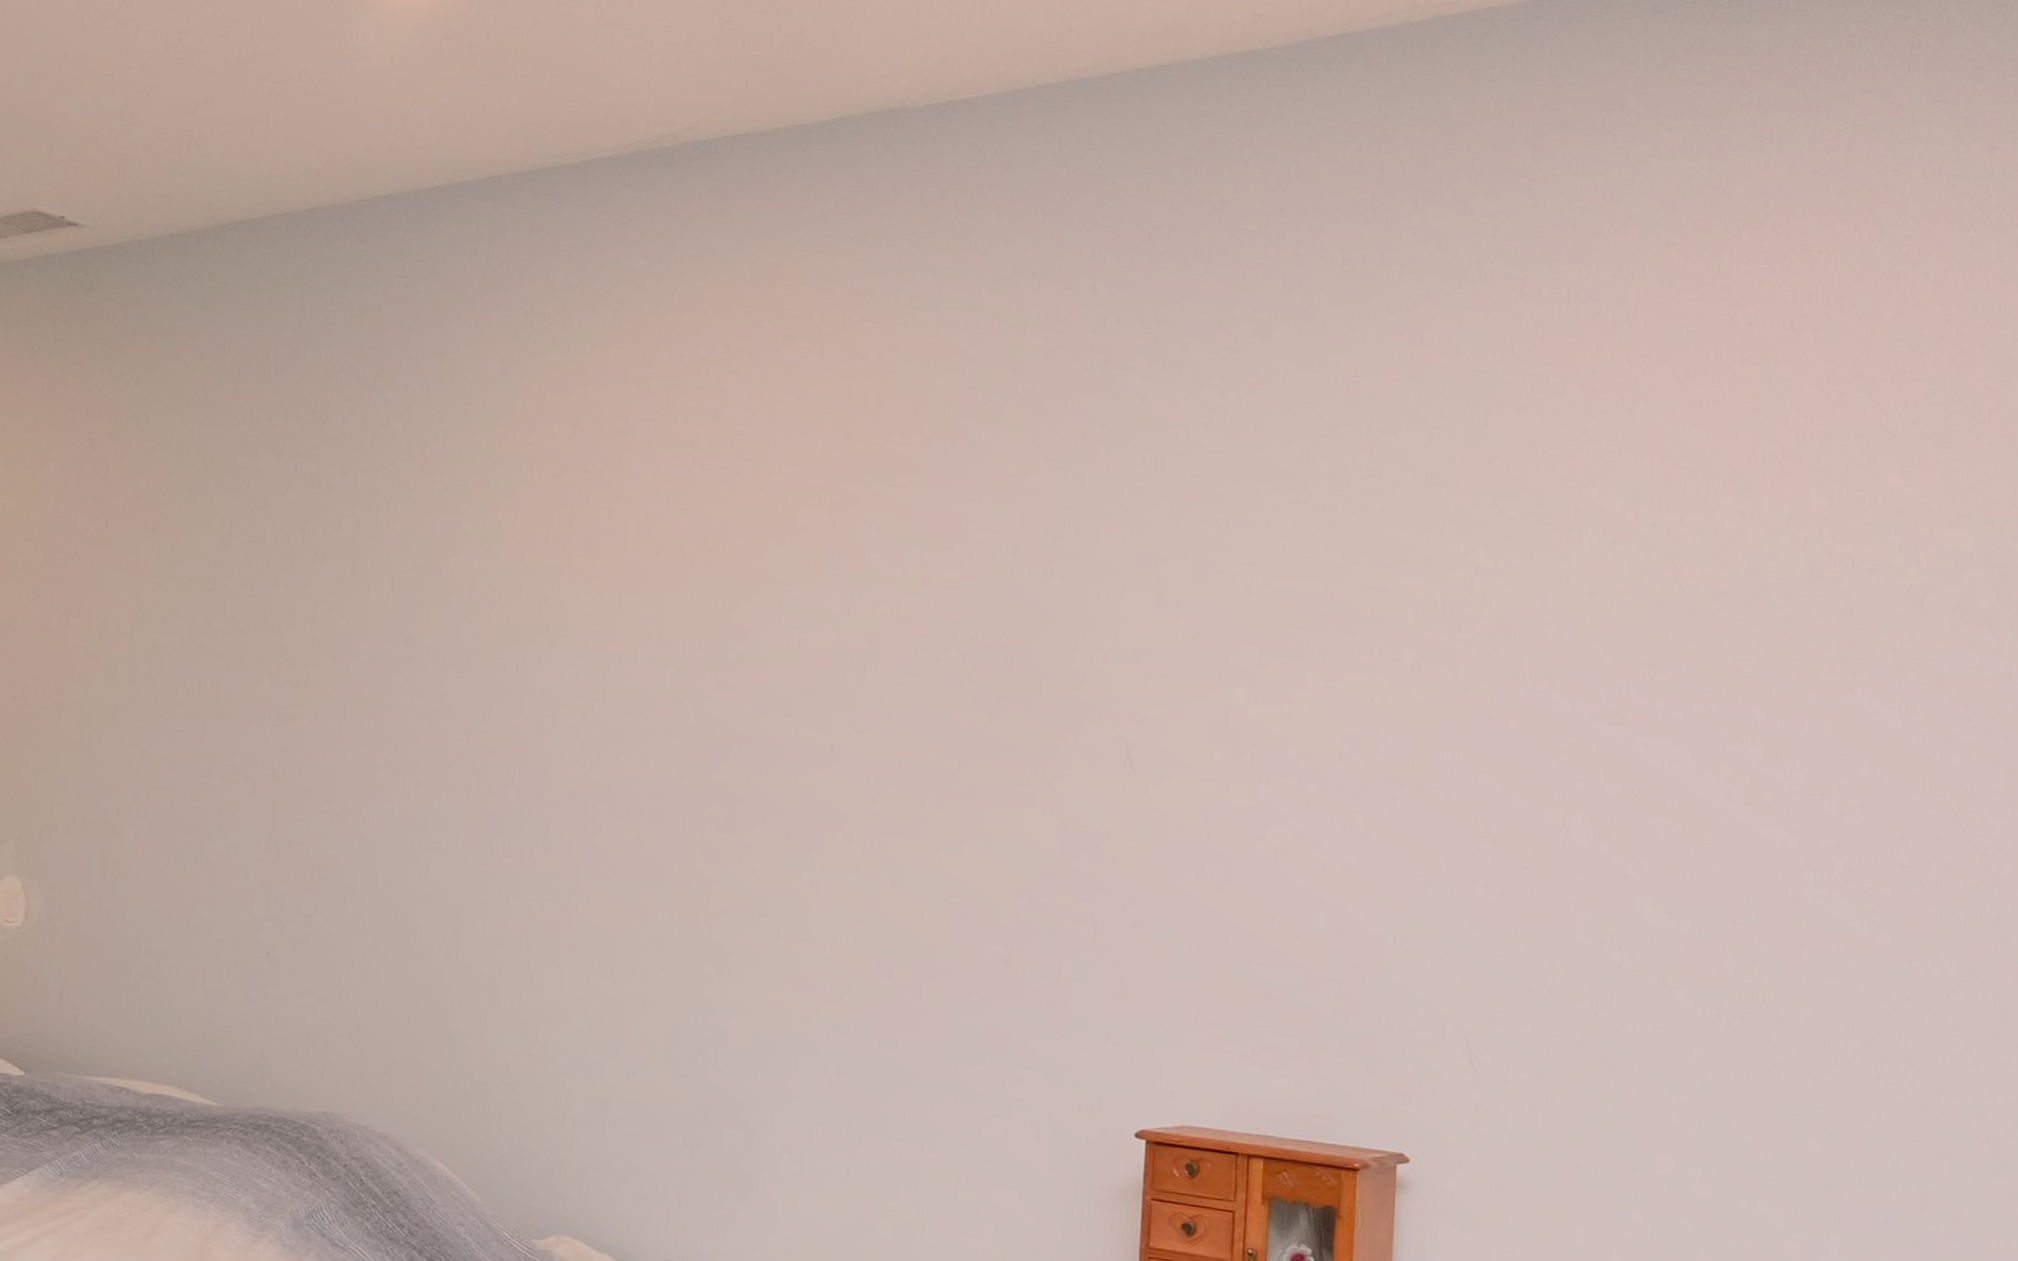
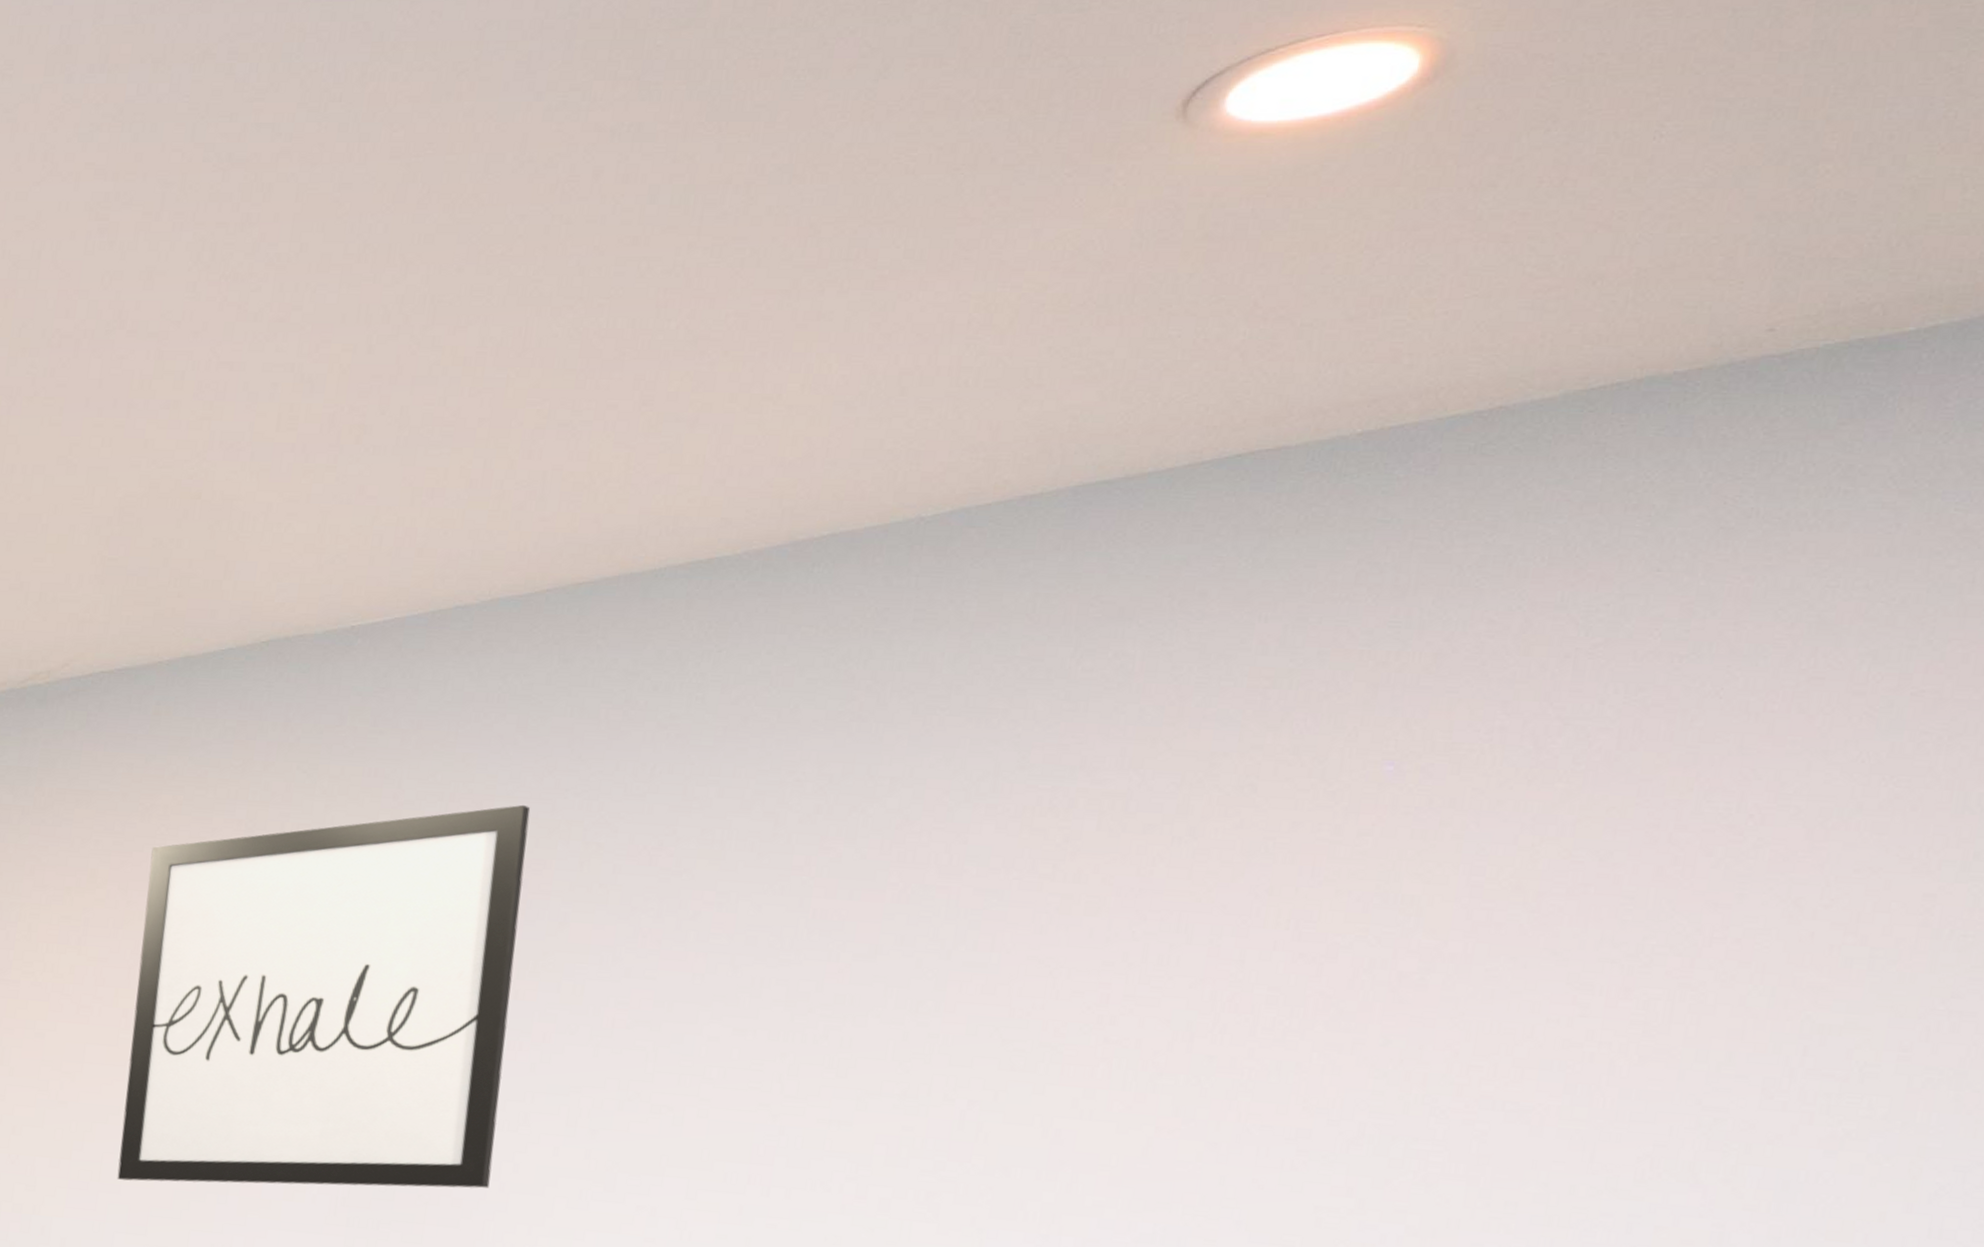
wall art: none [762,282,1111,661] -> present [117,804,531,1189]

